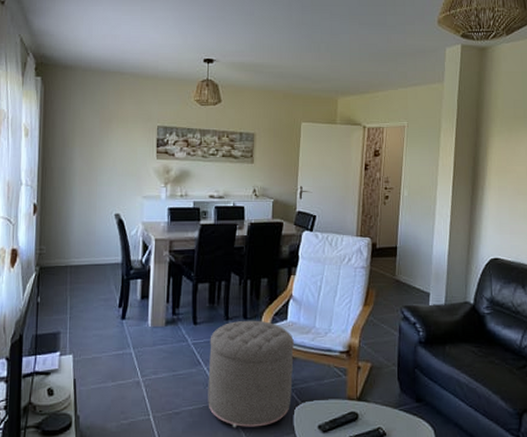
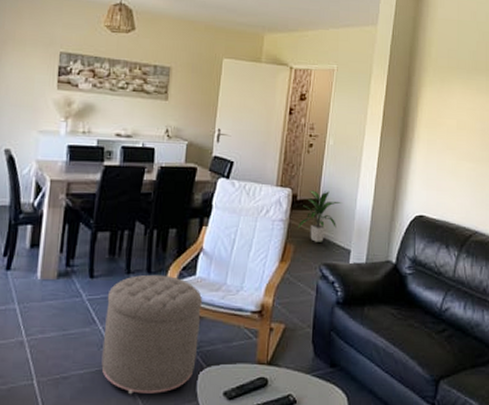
indoor plant: none [378,237,419,286] -> present [297,190,342,242]

